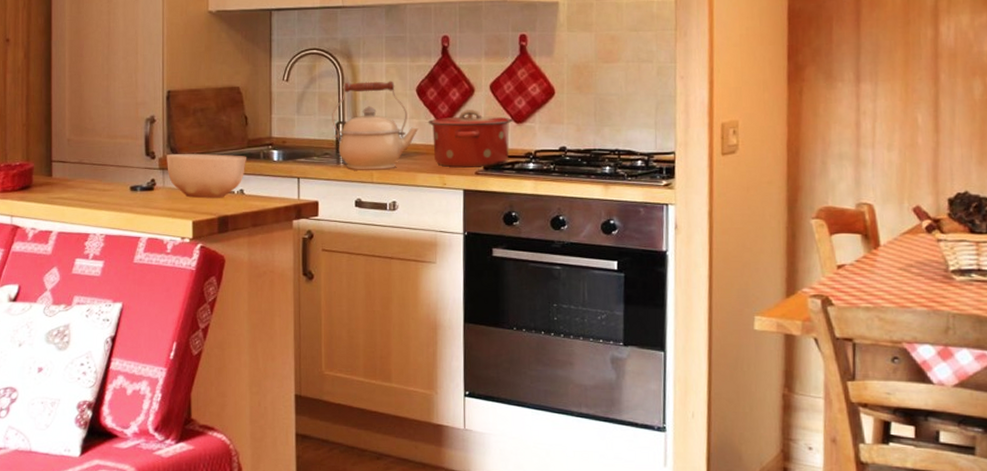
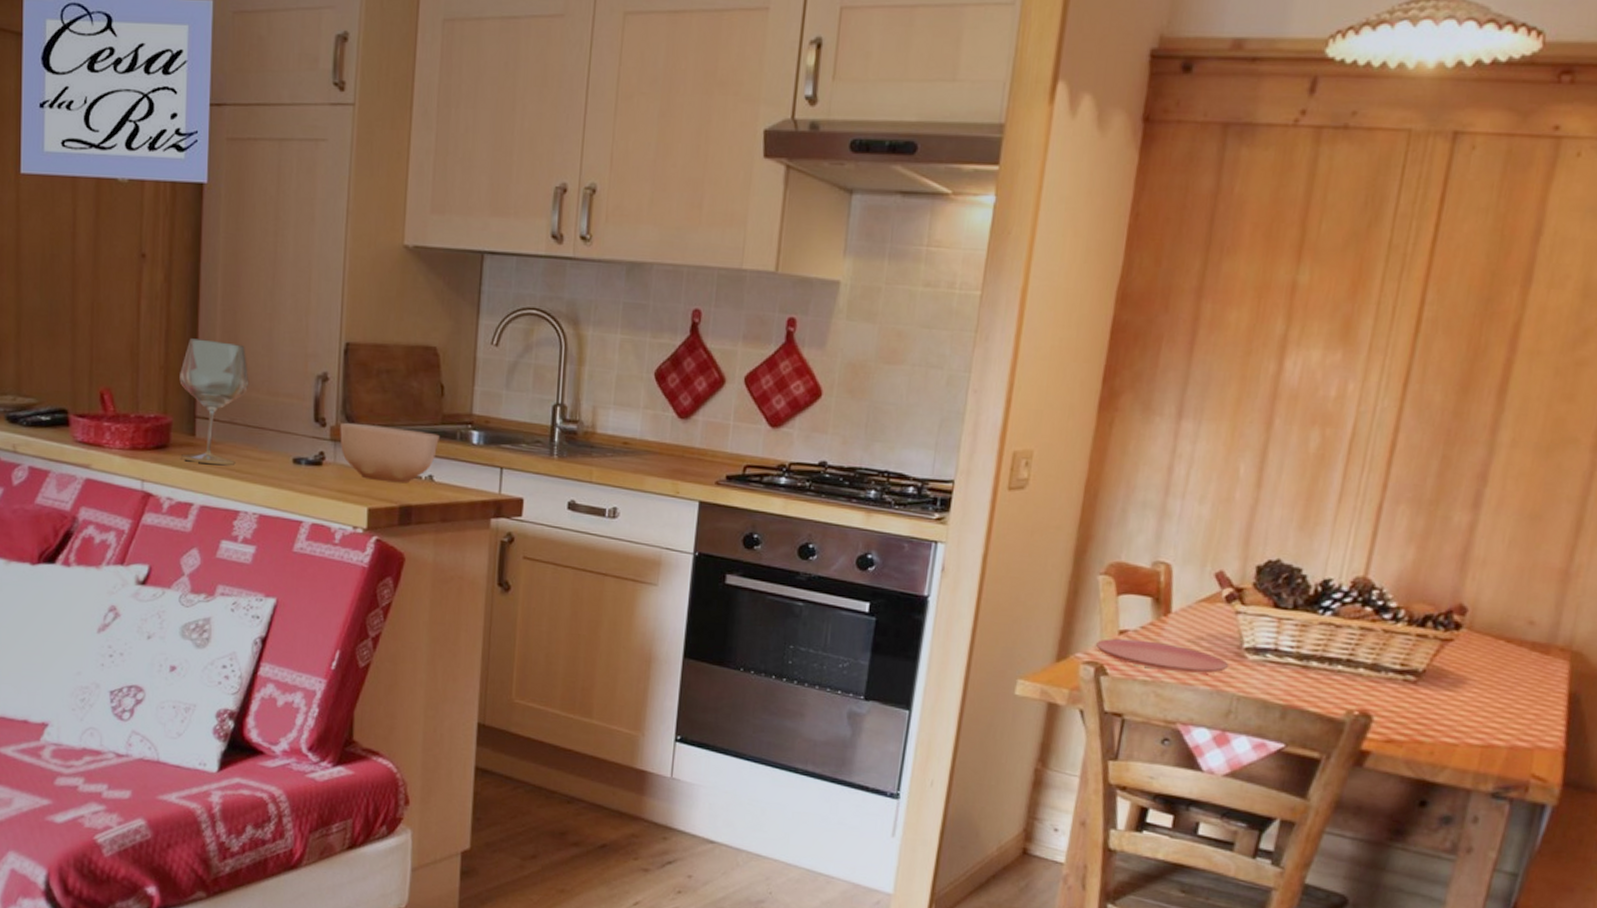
wine glass: none [38,99,93,198] -> present [179,338,249,466]
kettle: present [332,81,418,171] -> none [548,355,653,469]
casserole: present [428,110,513,168] -> none [665,404,768,477]
plate: none [818,272,940,298] -> present [1095,638,1230,674]

